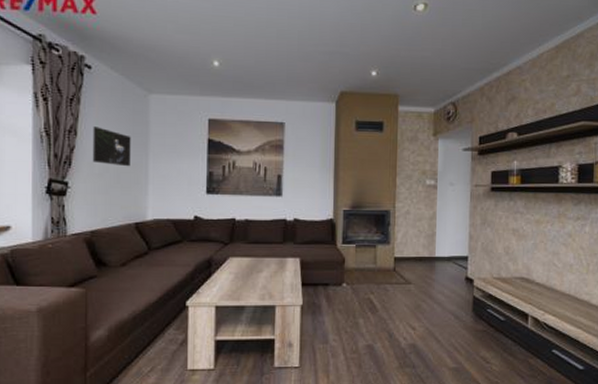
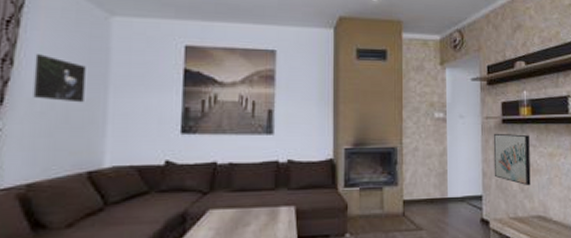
wall art: none [480,200,517,250] -> present [493,133,531,186]

